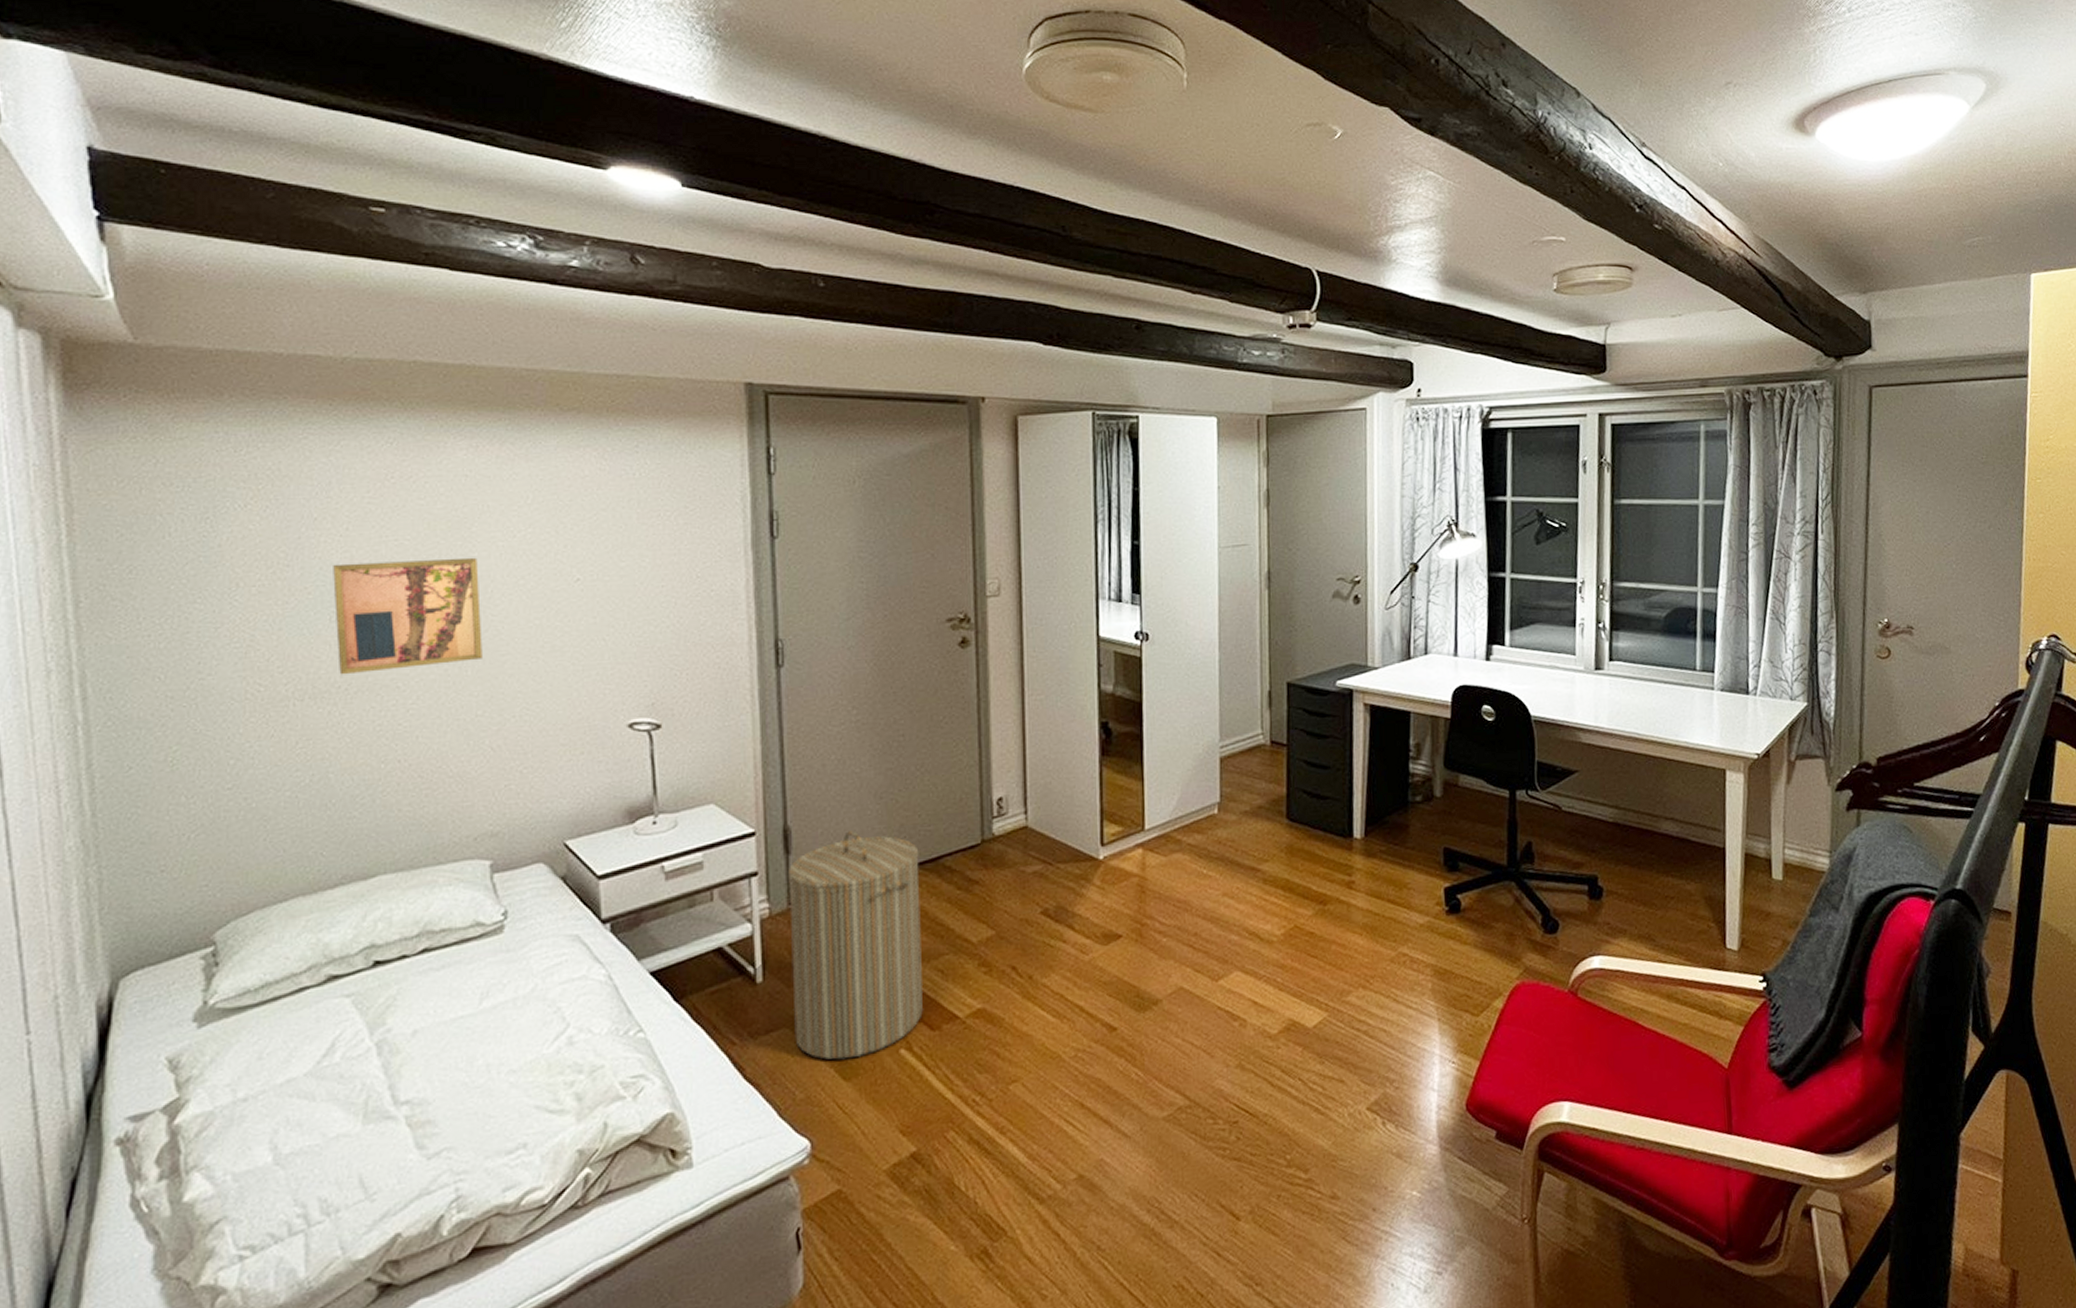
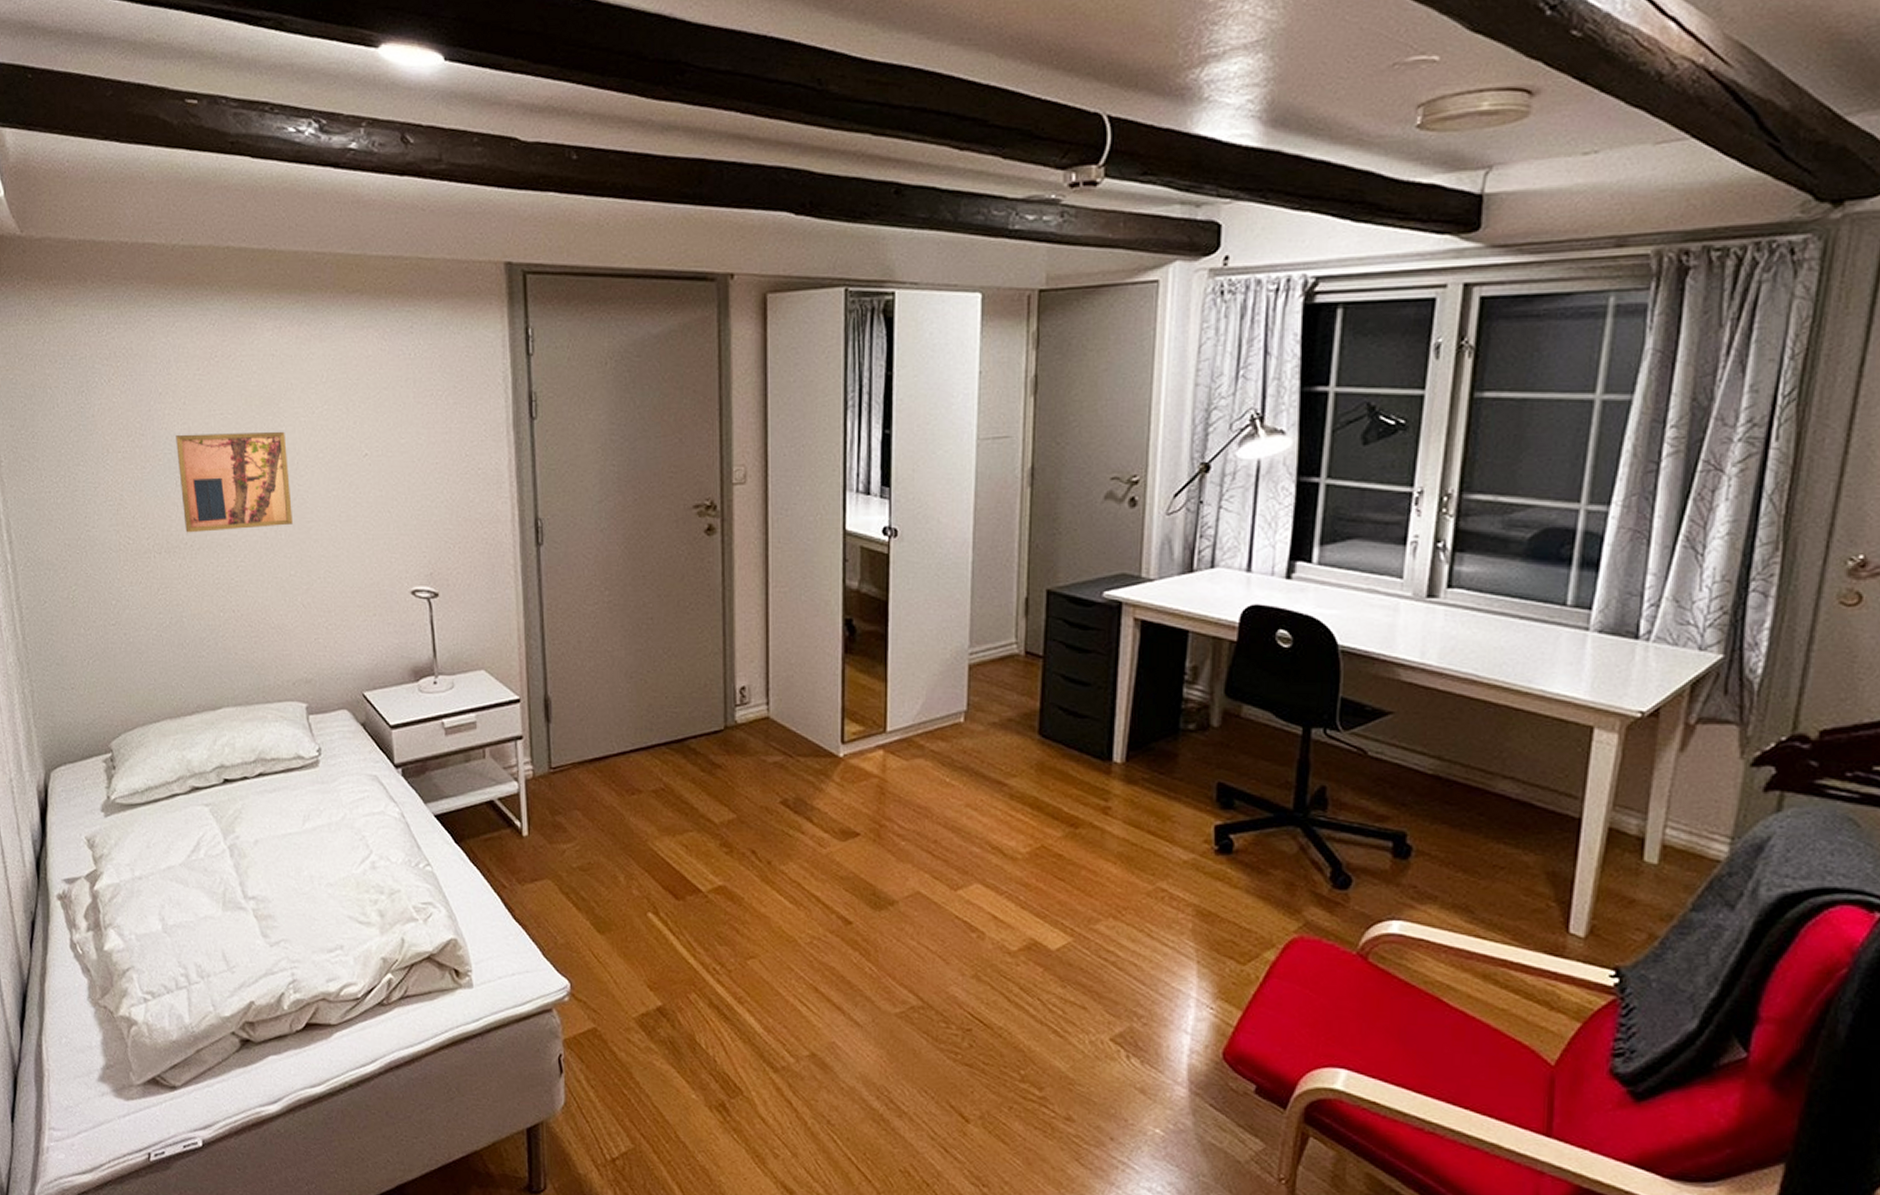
laundry hamper: present [787,831,924,1060] -> none [548,706,670,915]

